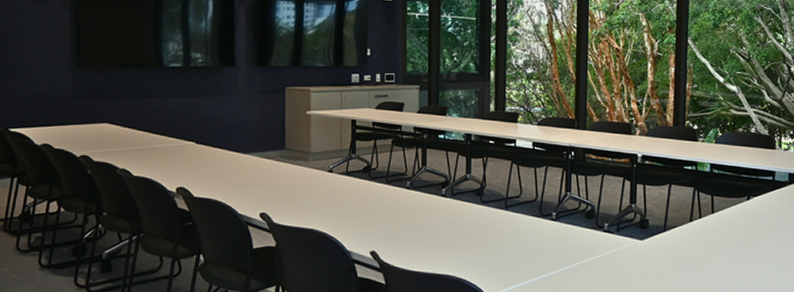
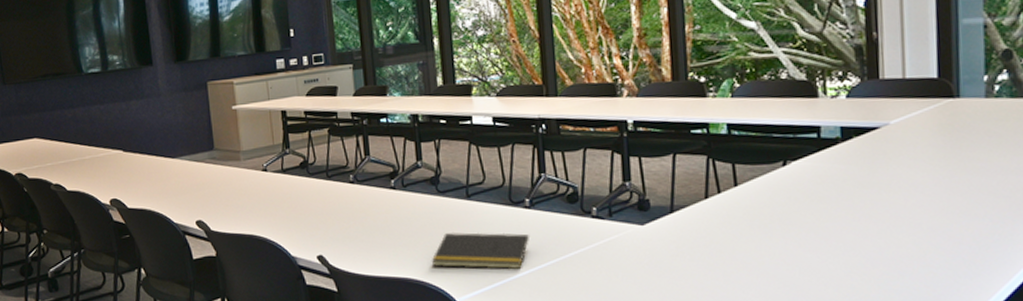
notepad: none [470,238,554,271] -> present [431,232,530,269]

